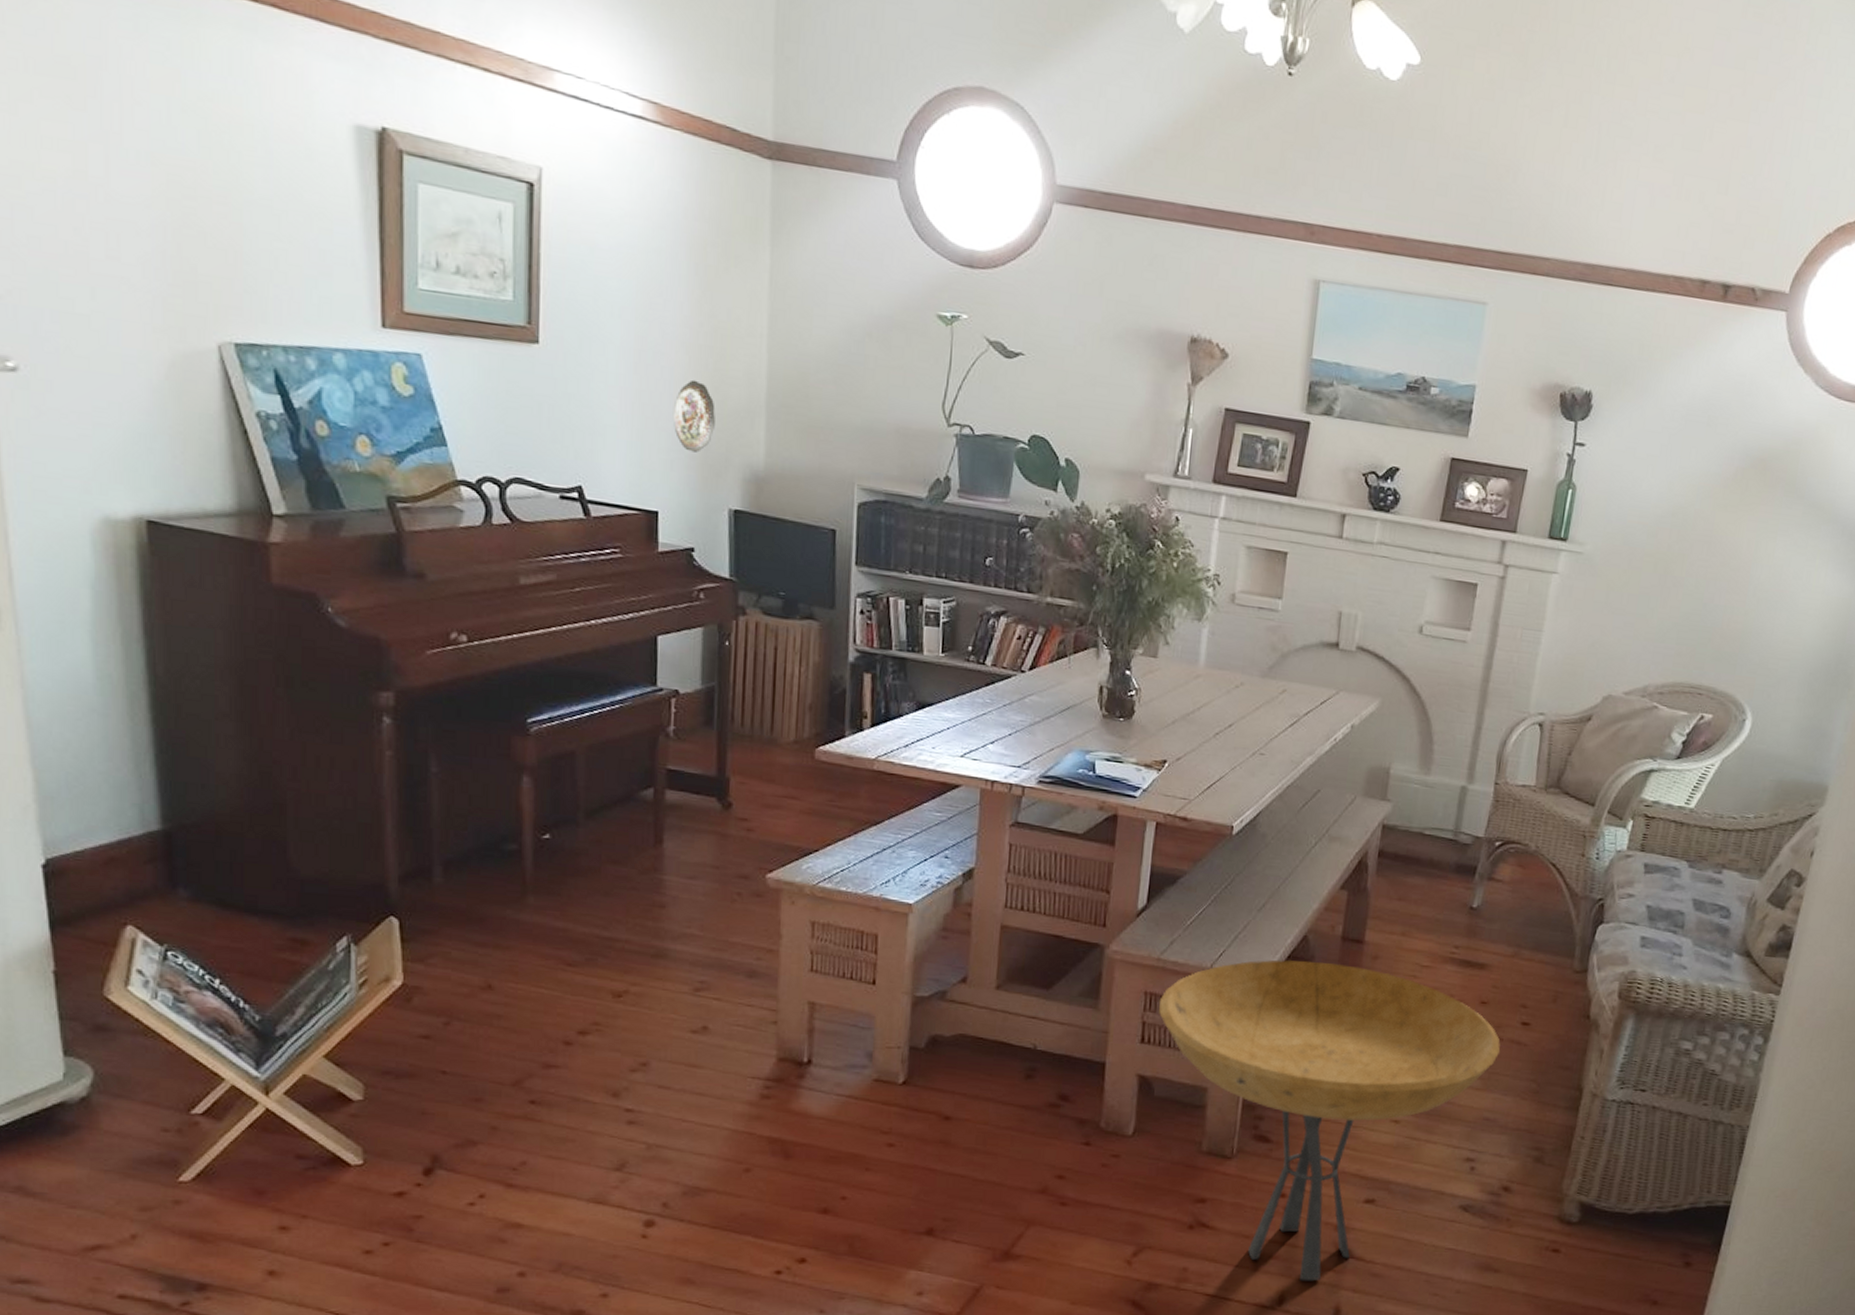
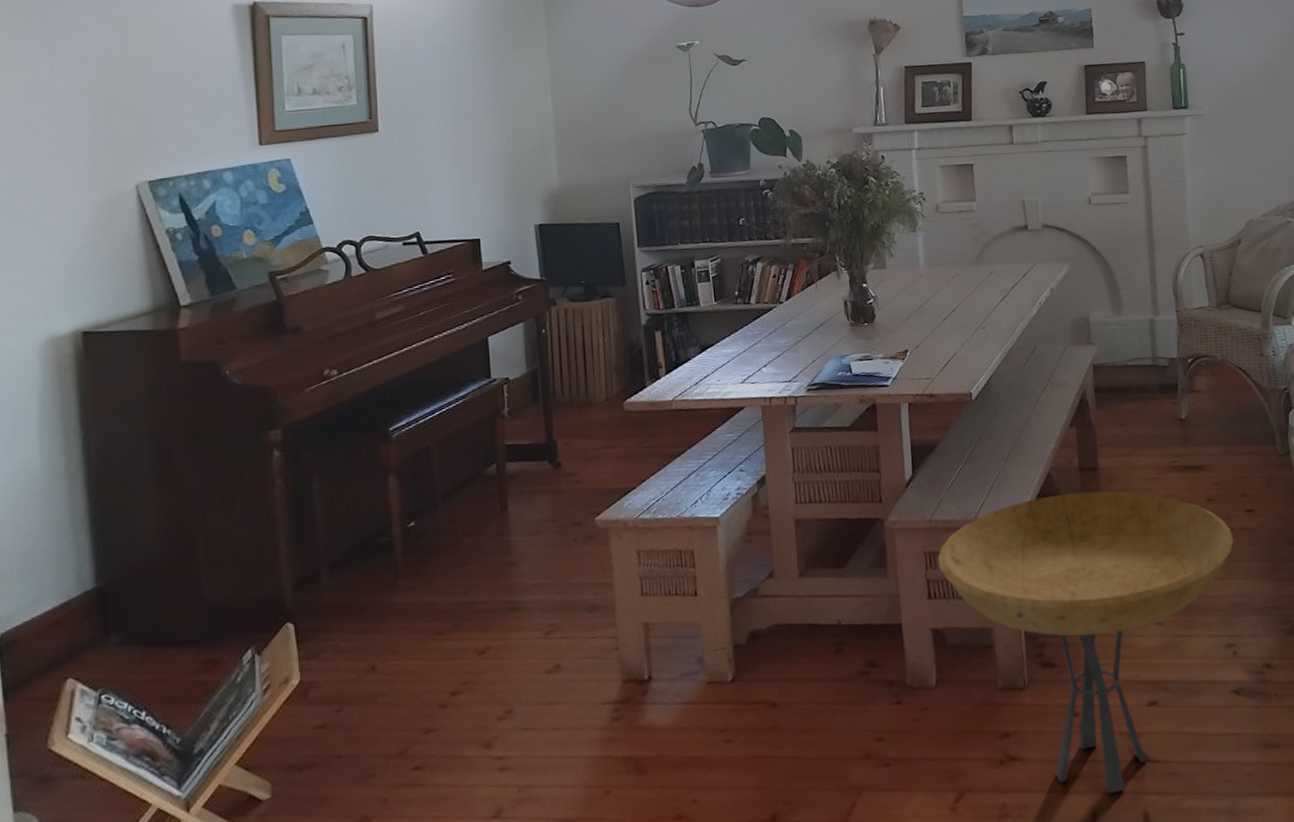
decorative plate: present [674,379,716,453] -> none [485,133,518,187]

